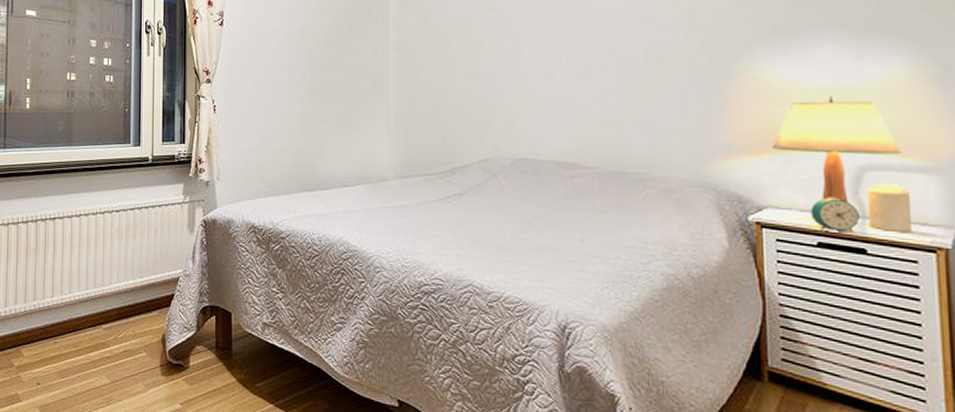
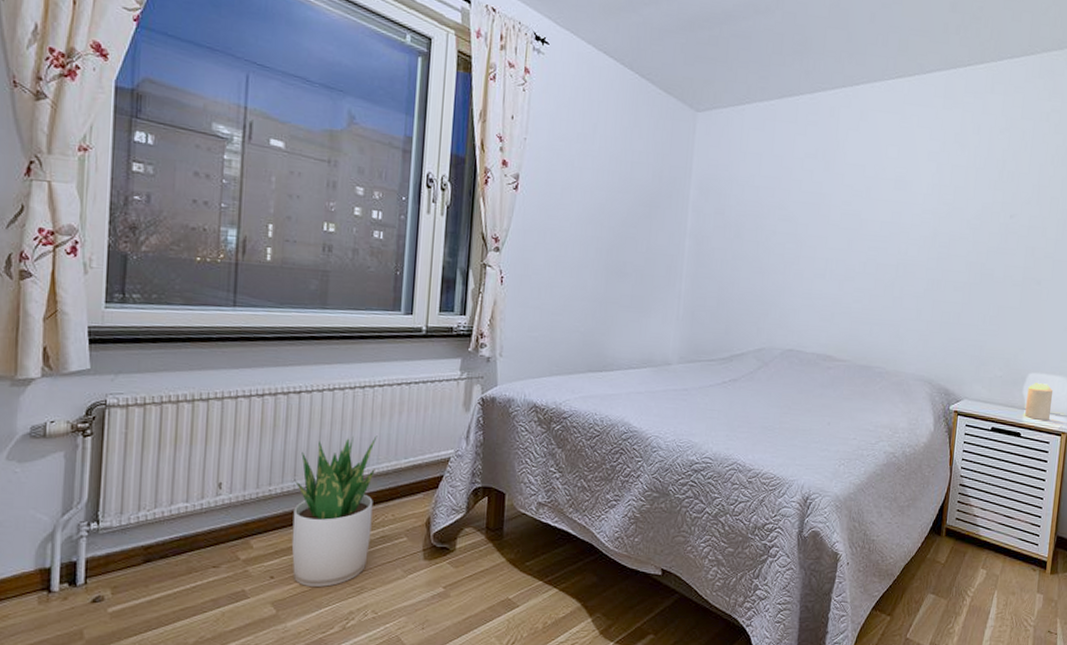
planter: none [52,256,117,396] -> present [291,435,378,588]
table lamp: present [772,96,903,219] -> none [973,312,1054,409]
alarm clock: present [810,197,859,231] -> none [990,392,1020,419]

